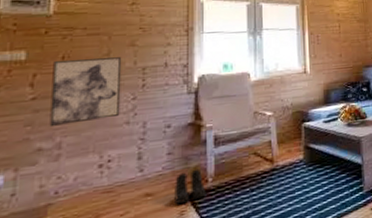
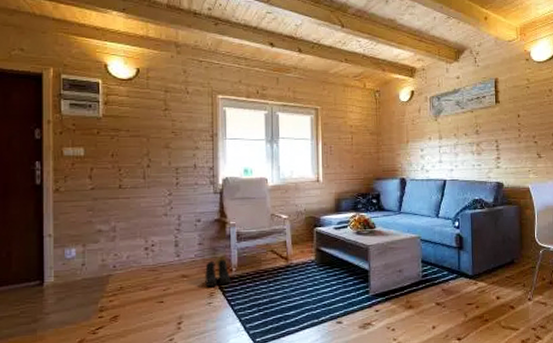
wall art: present [49,57,122,126] -> none [105,157,159,212]

